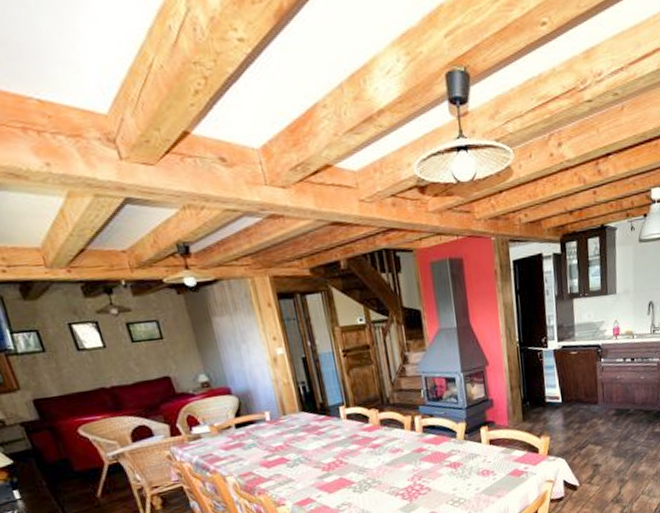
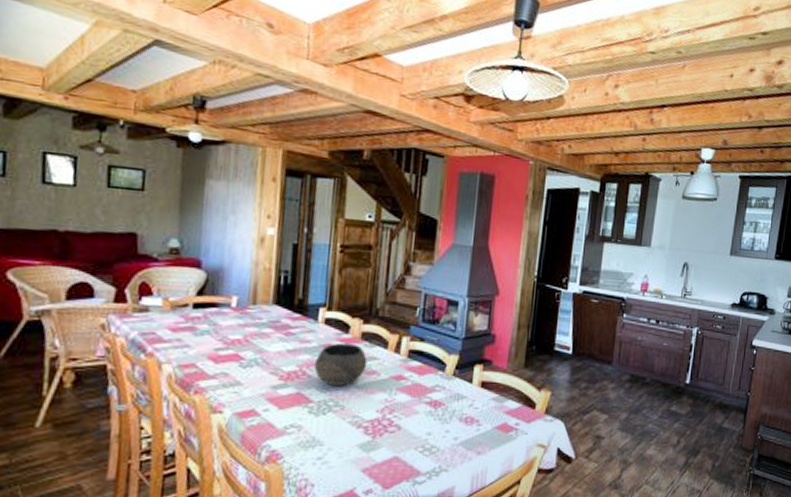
bowl: none [347,430,391,468] -> present [313,342,367,387]

